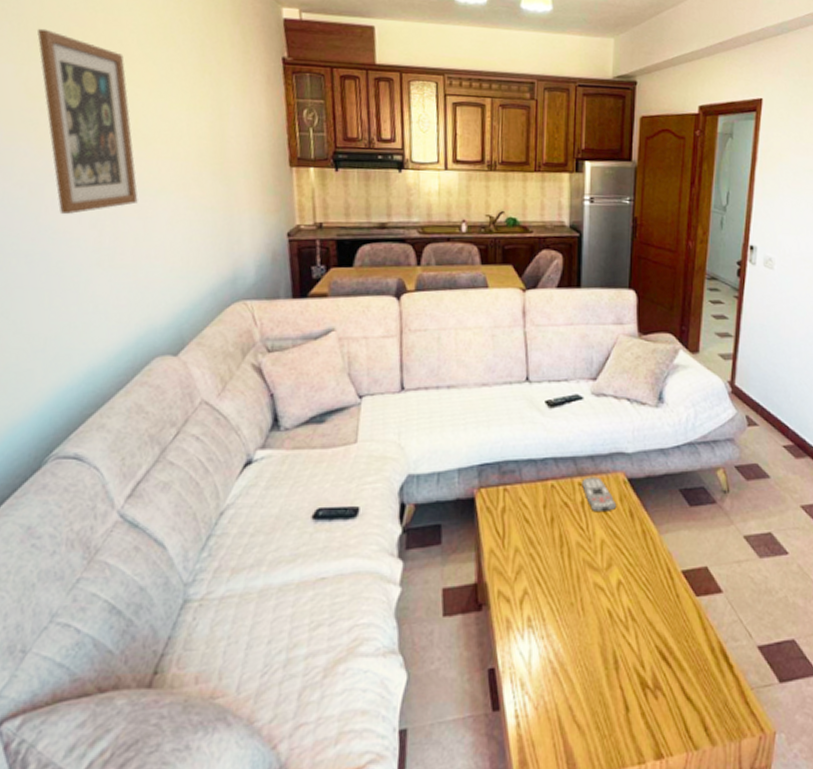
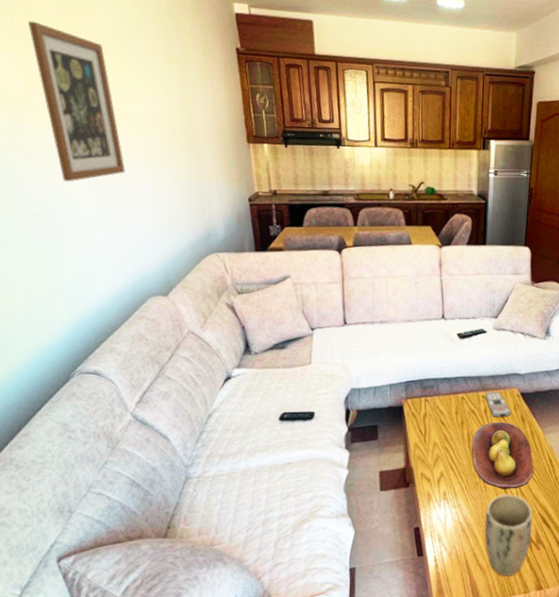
fruit bowl: none [565,517,647,612] -> present [471,421,534,489]
plant pot: none [583,618,647,739] -> present [484,494,533,576]

